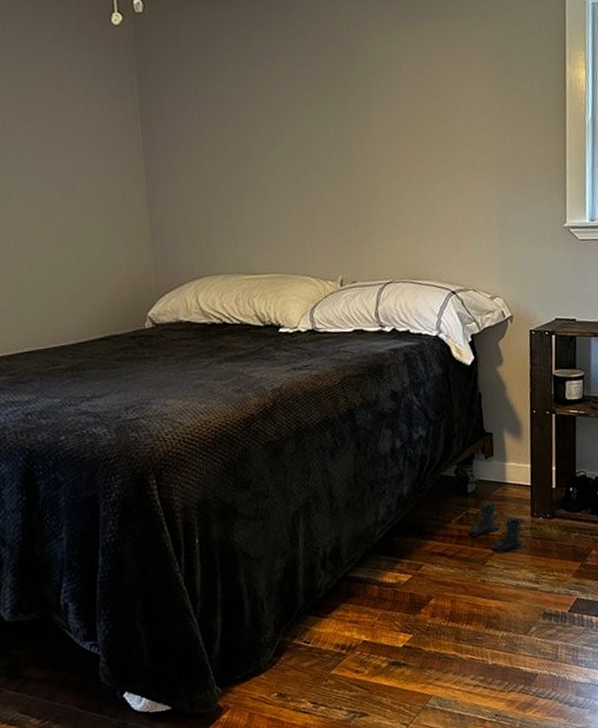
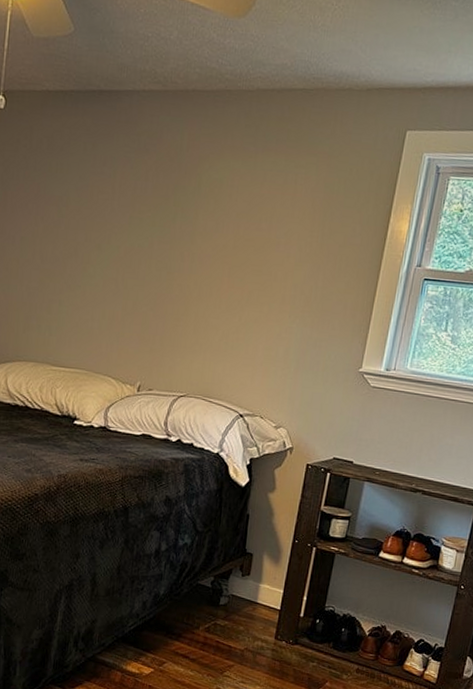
boots: present [467,502,525,553] -> none [212,617,267,667]

